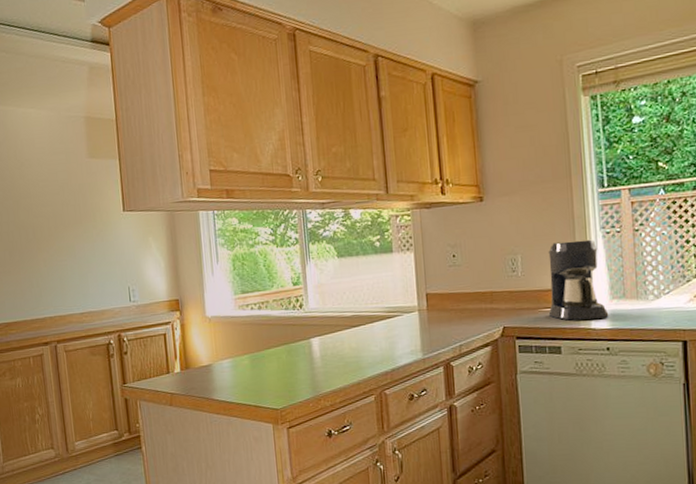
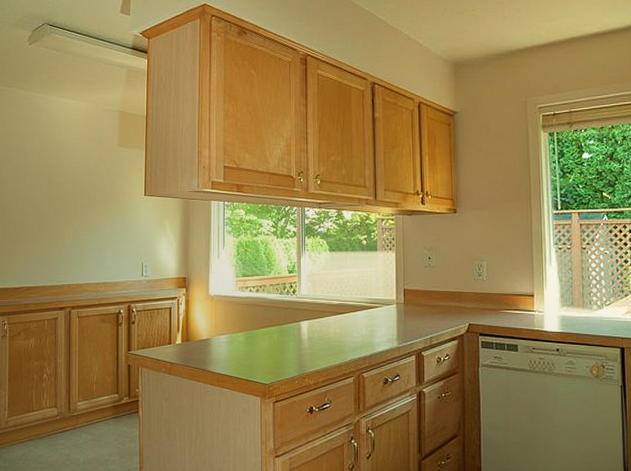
coffee maker: present [548,239,609,321] -> none [508,253,559,323]

